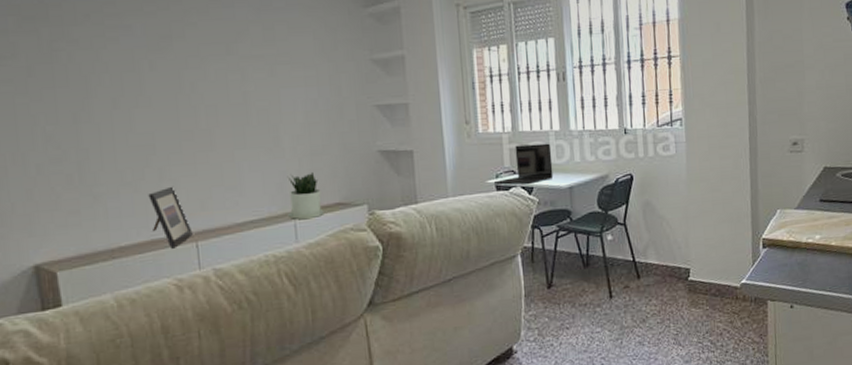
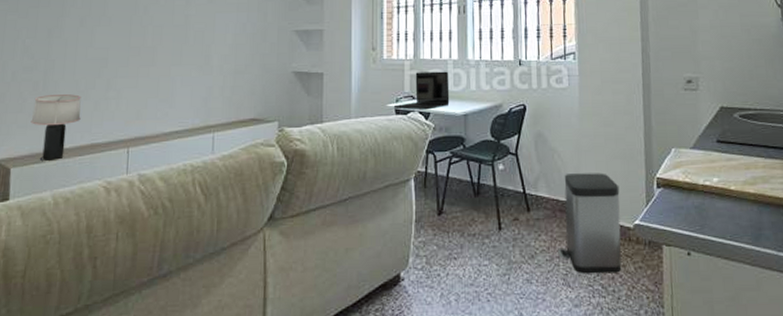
table lamp: none [71,186,133,262] -> present [30,93,81,161]
picture frame: present [148,186,193,250] -> none [94,96,126,154]
planter: present [287,171,324,220] -> none [207,88,240,133]
pedal bin: none [668,237,729,332] -> present [558,173,622,274]

